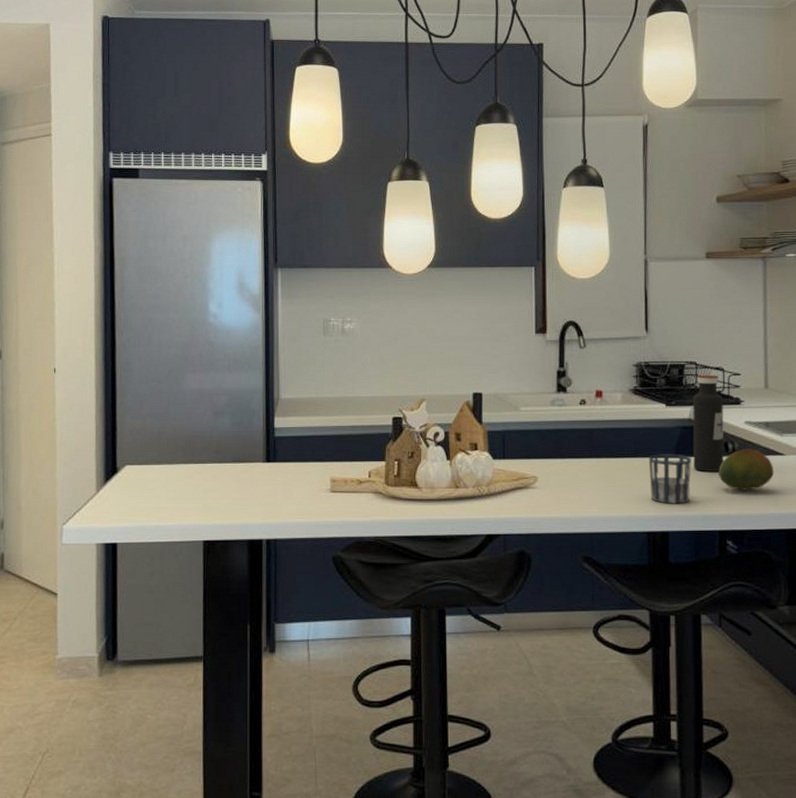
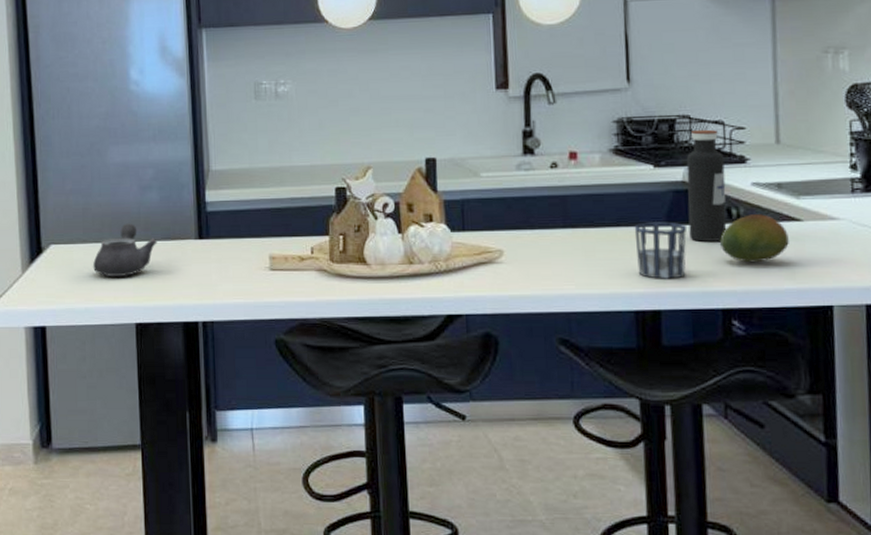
teapot: none [166,446,228,496] -> present [93,223,157,276]

